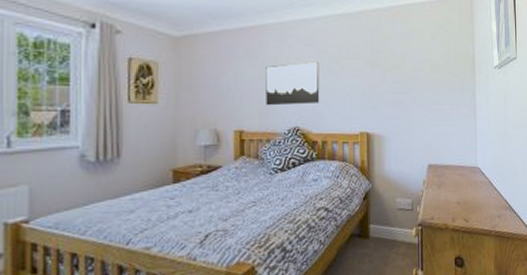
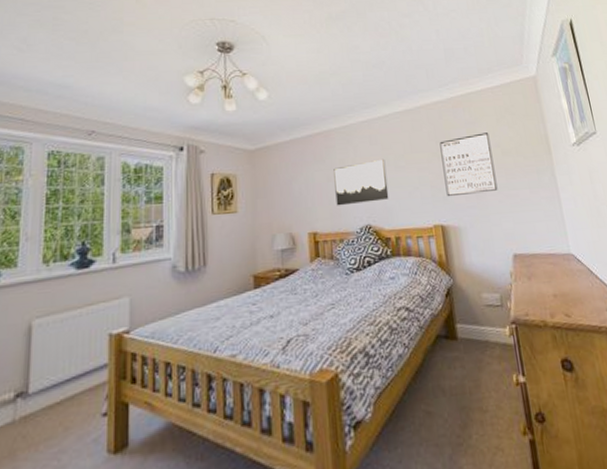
wall art: none [375,46,423,106] -> present [439,132,498,197]

